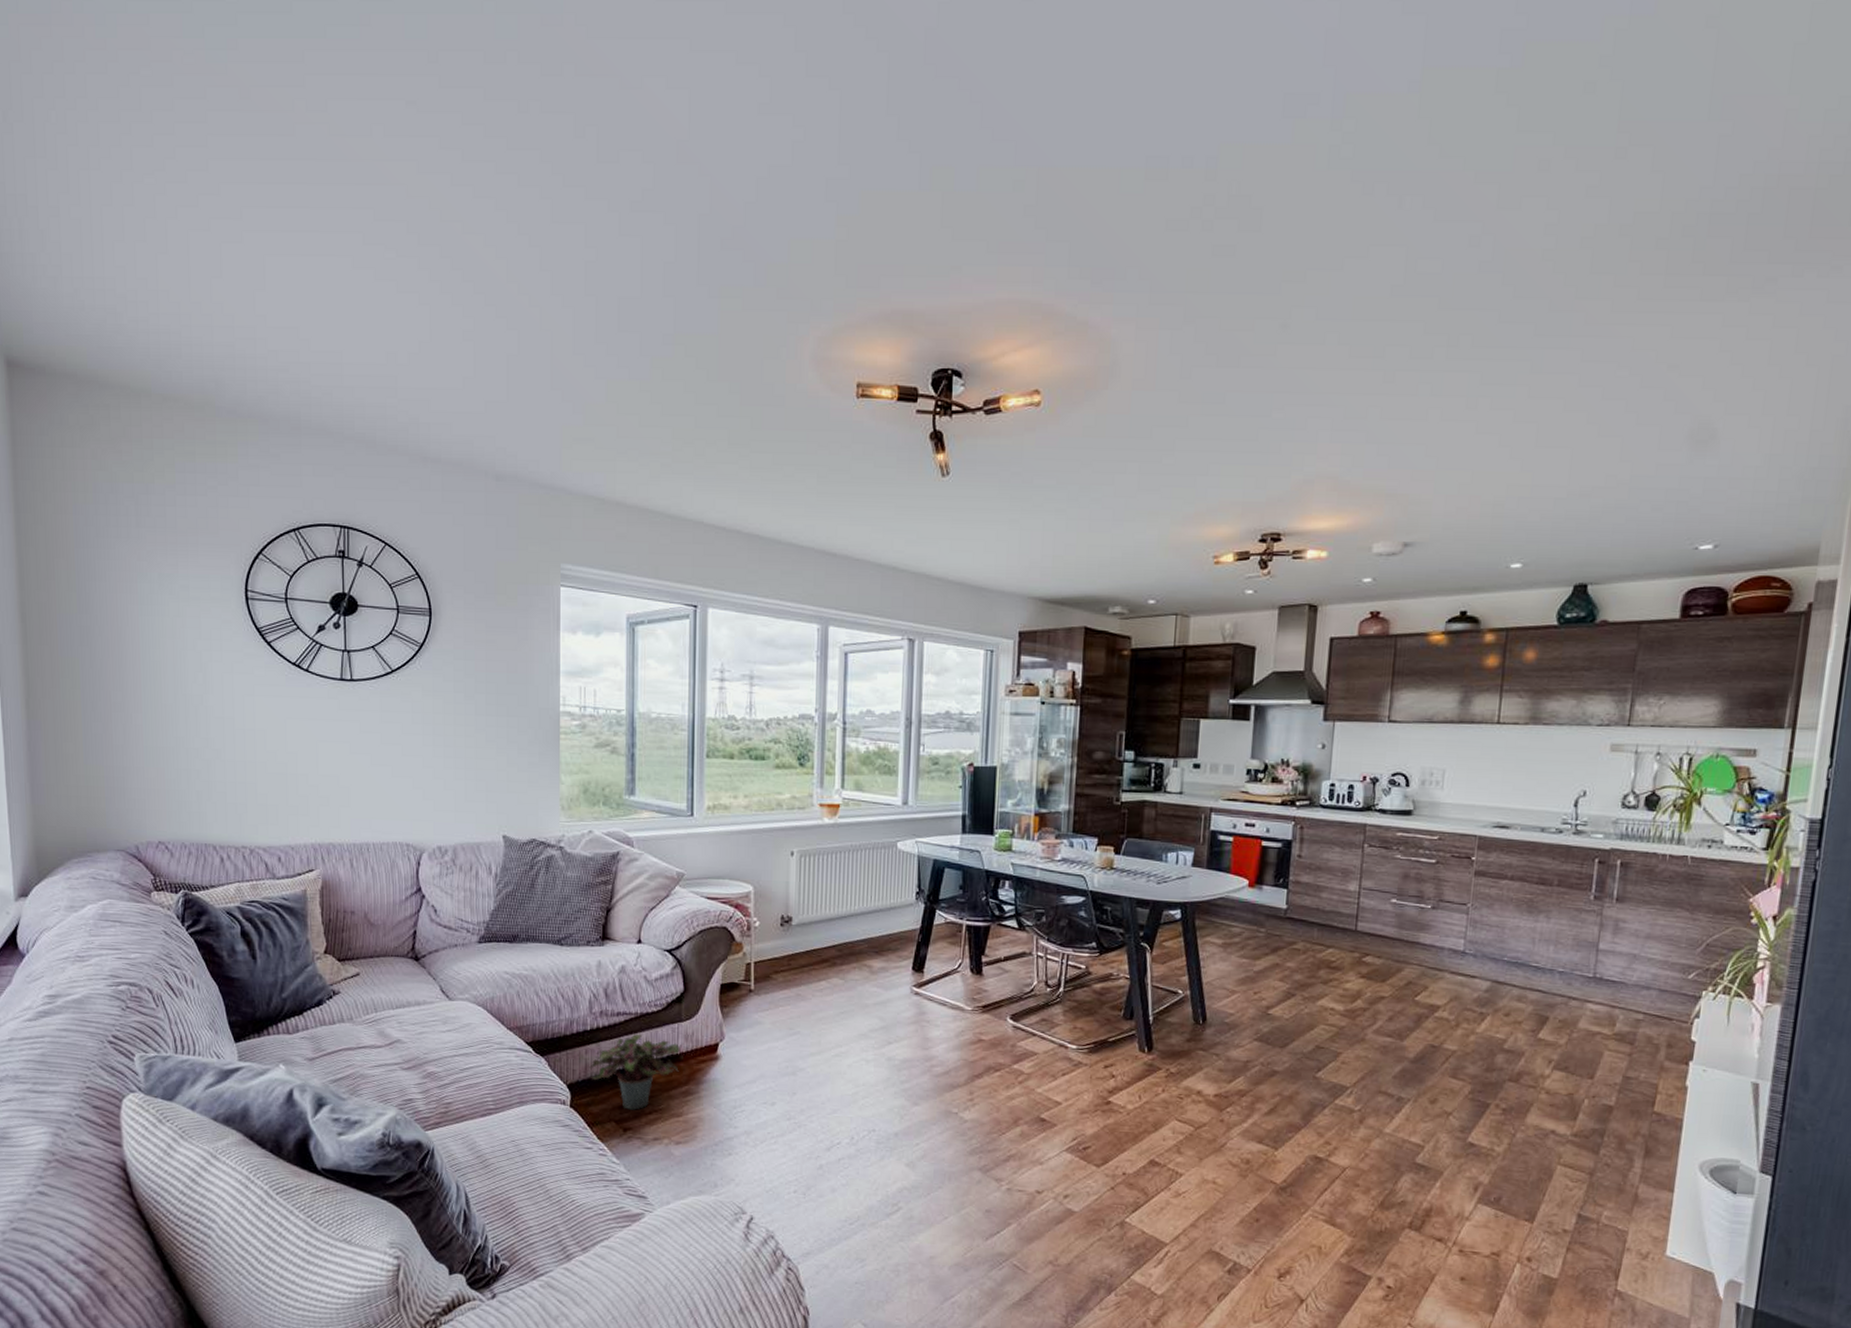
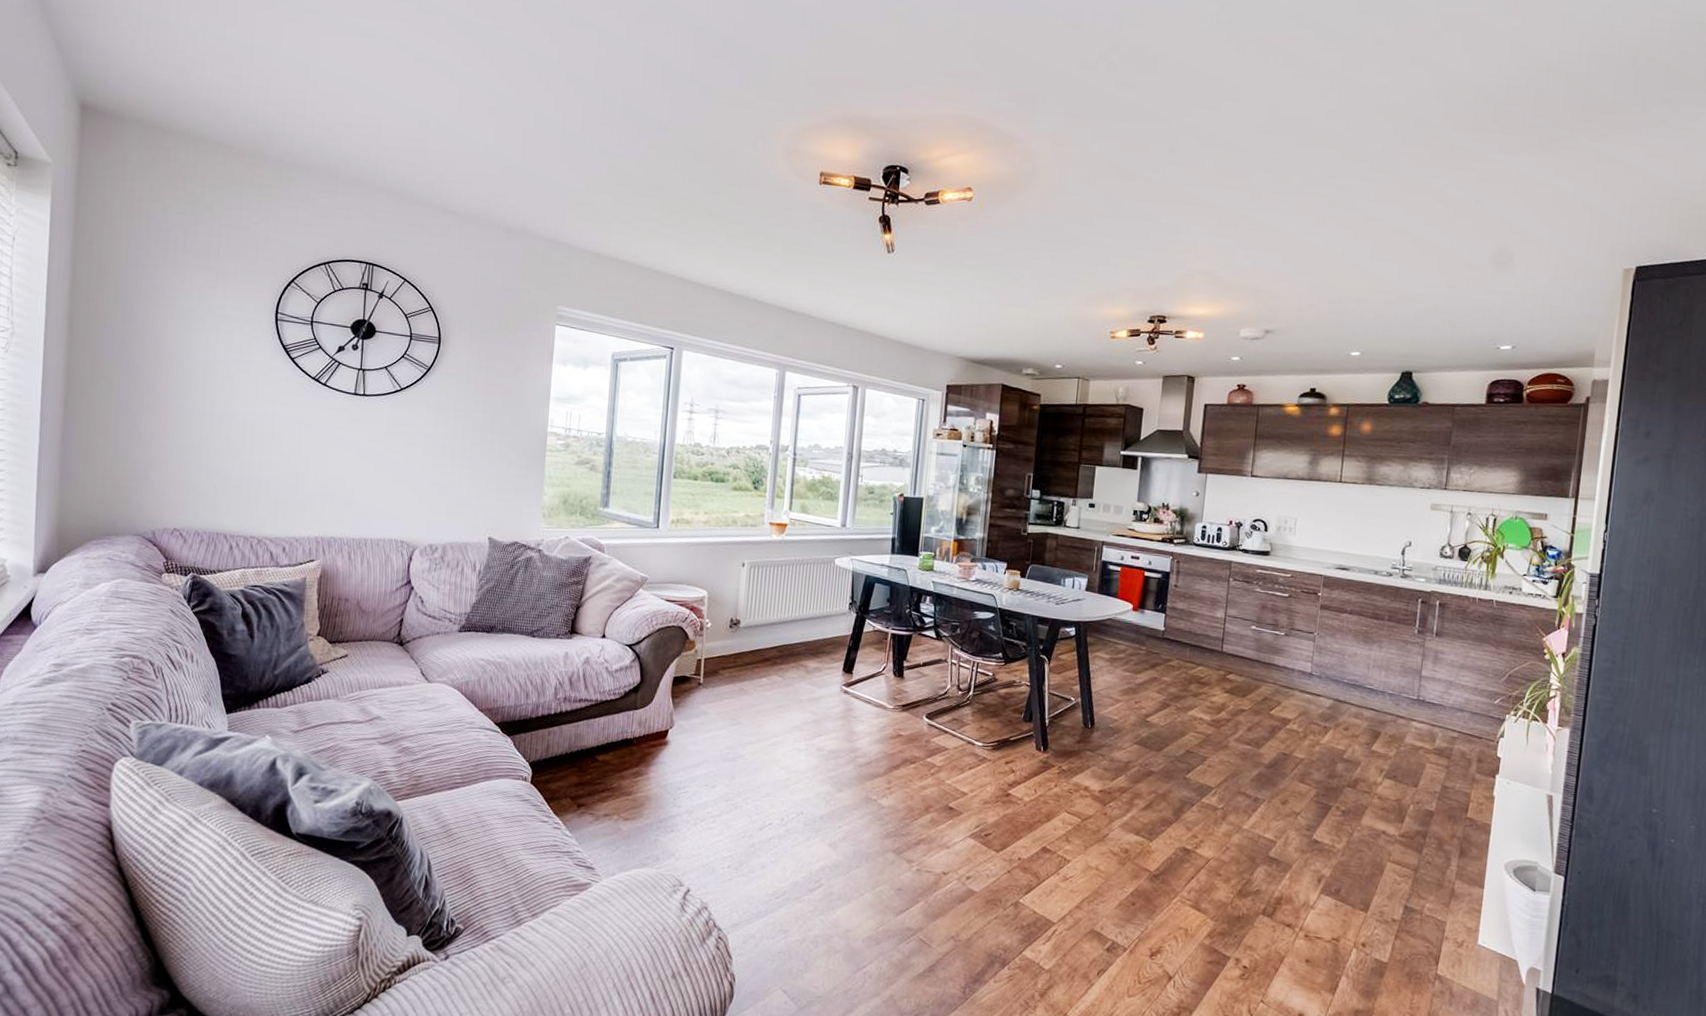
potted plant: present [589,1033,681,1110] -> none [550,718,634,788]

